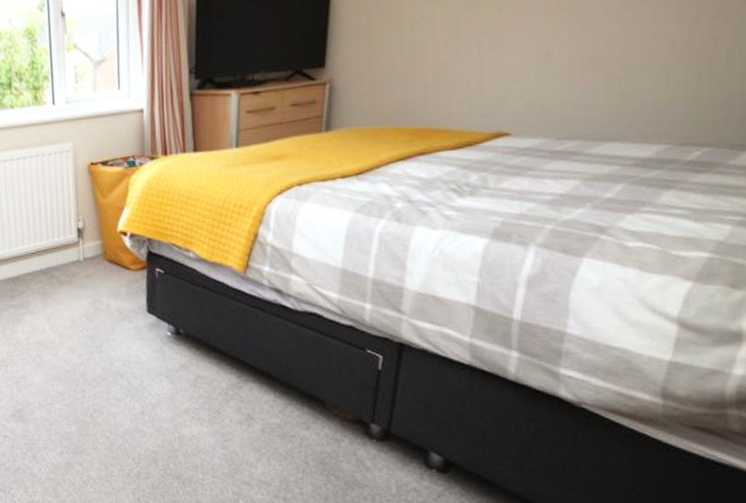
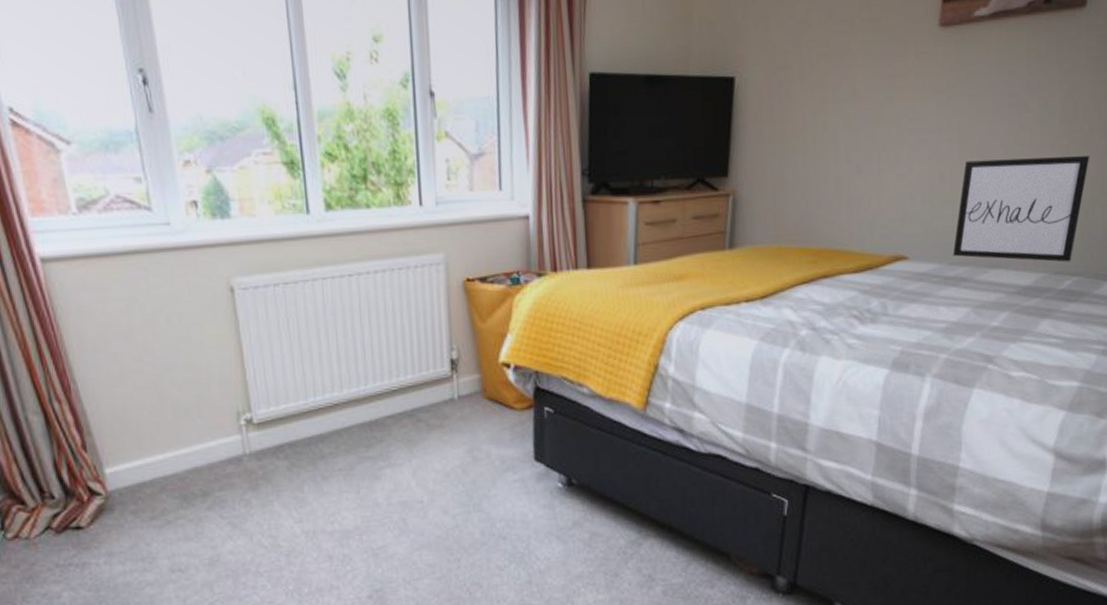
wall art: none [560,25,726,134] -> present [953,156,1090,262]

